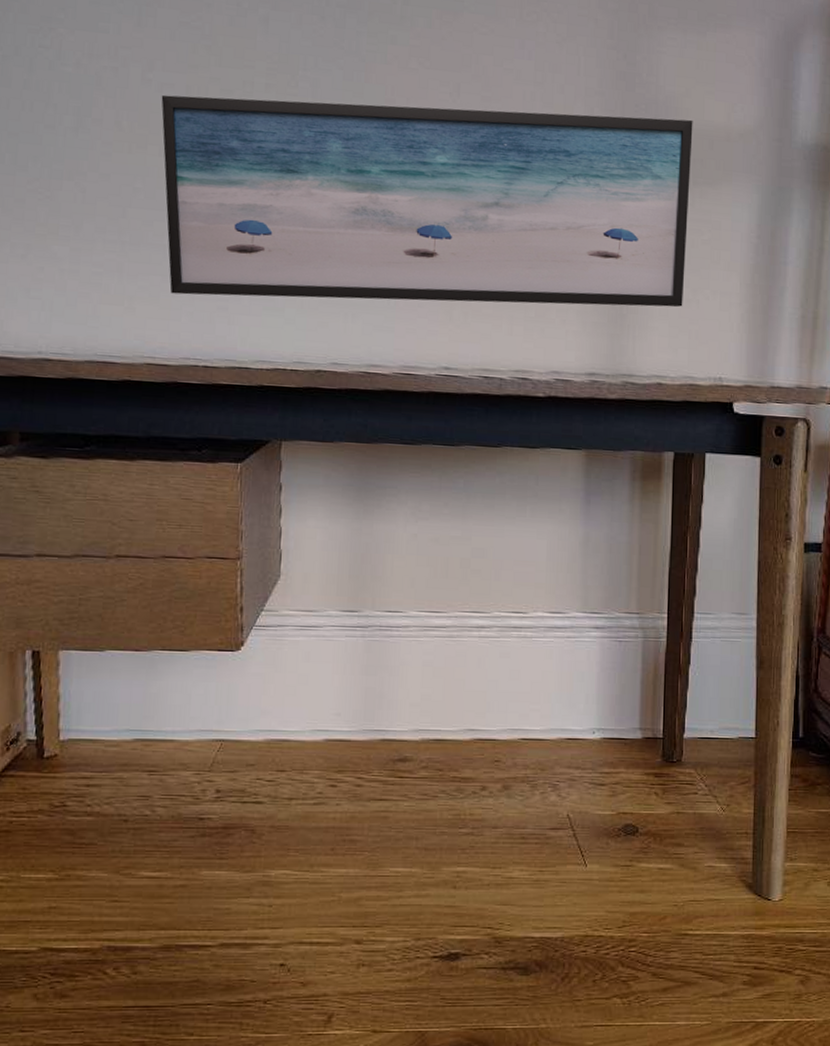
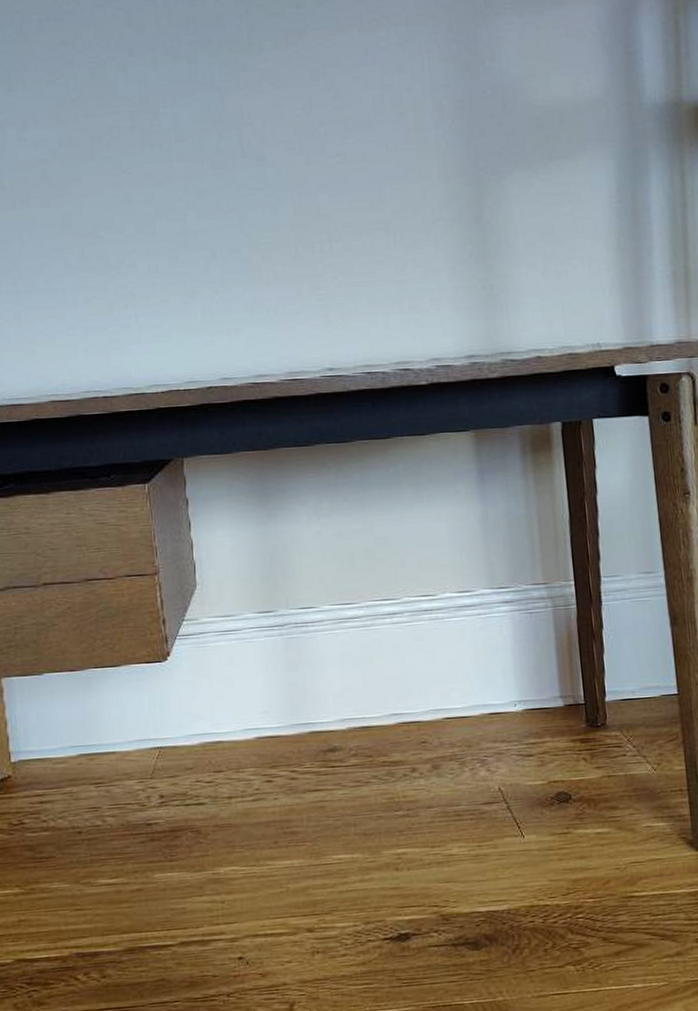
wall art: present [161,95,693,307] -> none [37,97,553,333]

